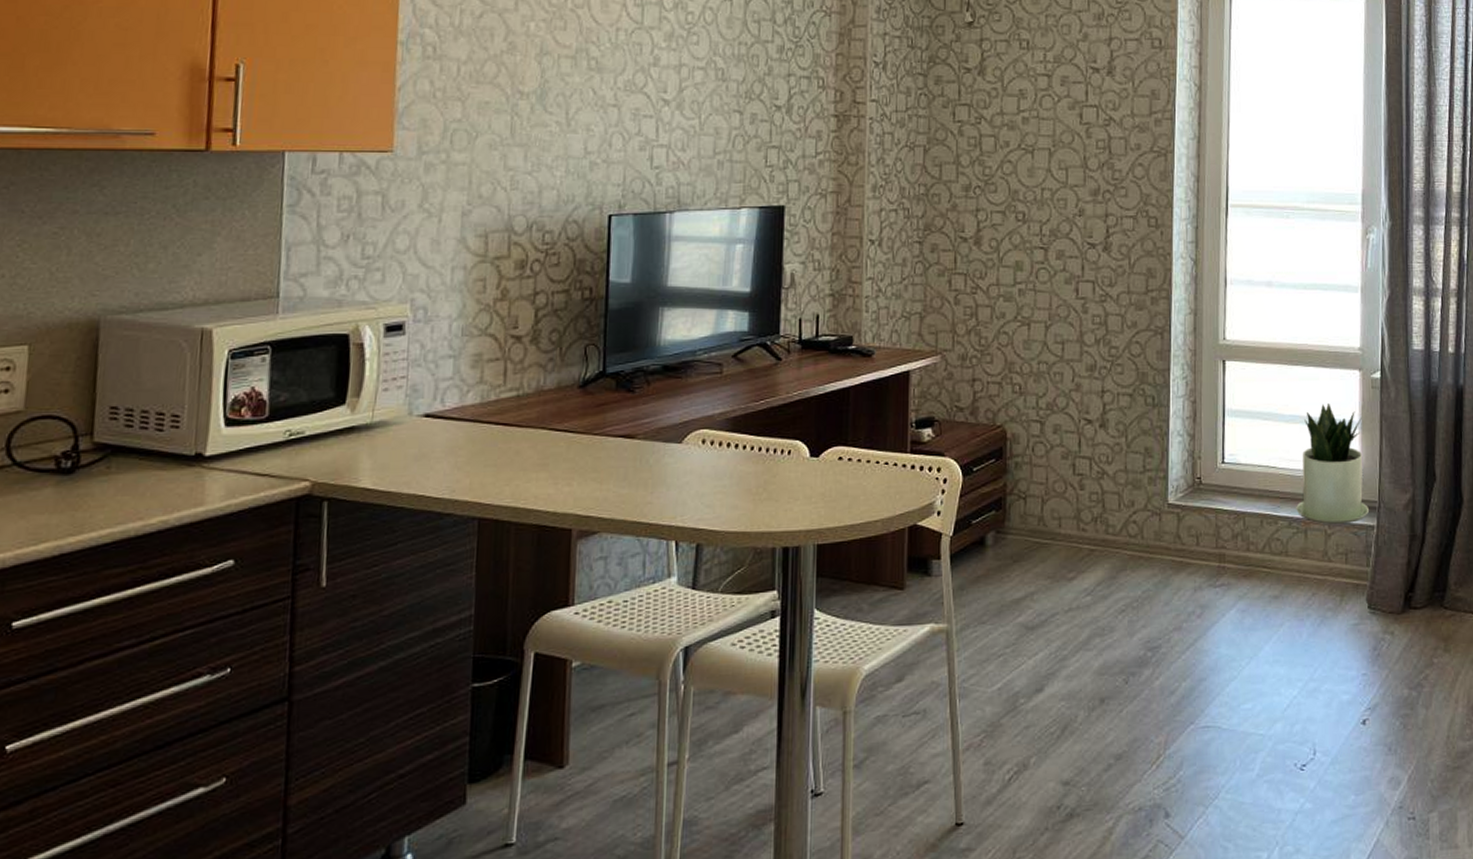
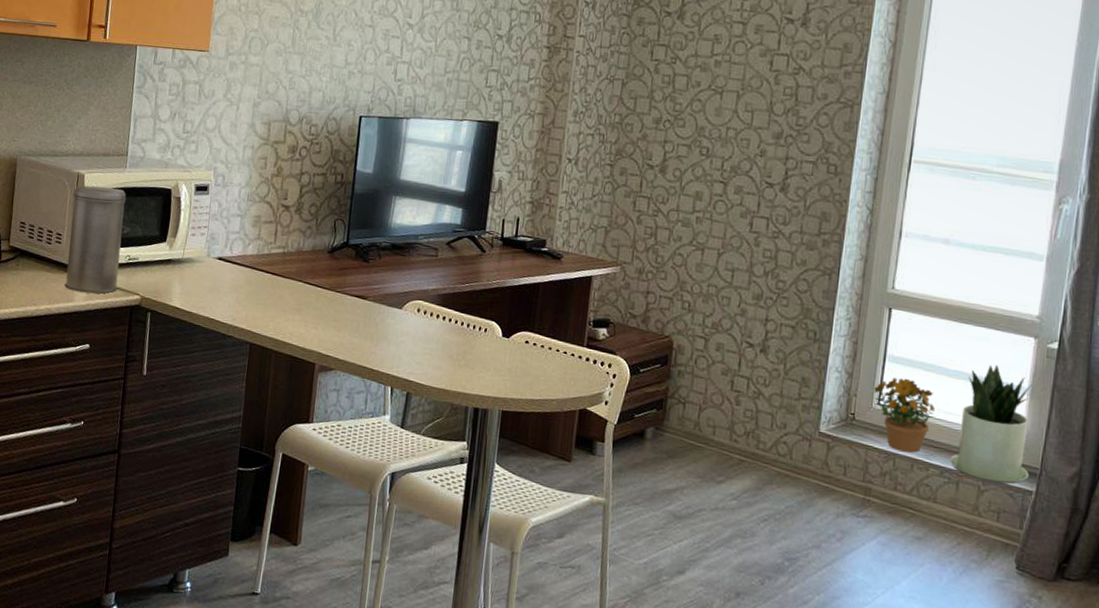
canister: none [188,342,281,491] -> present [64,185,127,294]
flowerpot: none [1217,431,1276,510] -> present [874,377,935,454]

